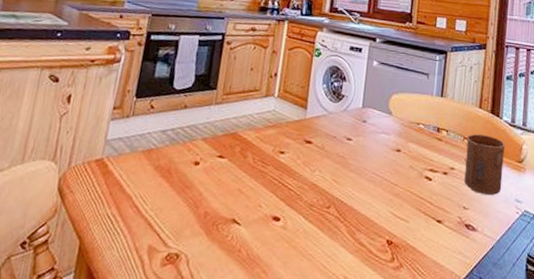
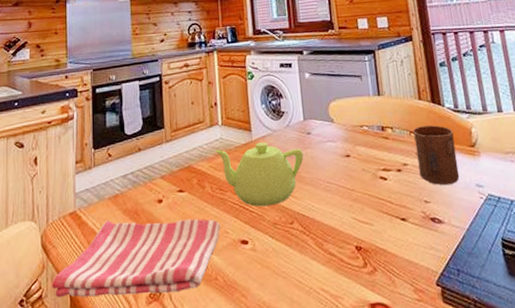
dish towel: none [60,174,255,258] -> present [51,219,220,298]
teapot: none [264,121,355,187] -> present [214,142,304,207]

